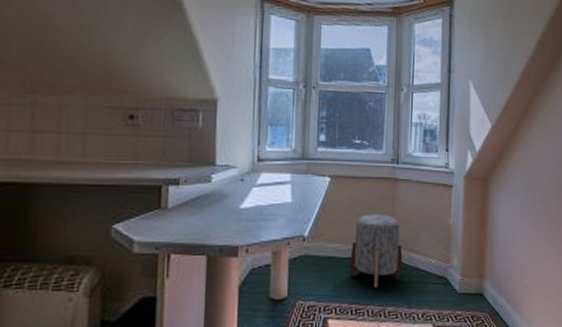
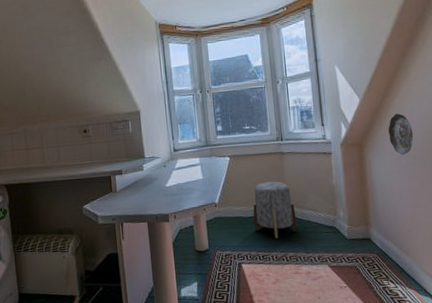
decorative plate: none [517,148,542,197] -> present [388,113,414,155]

